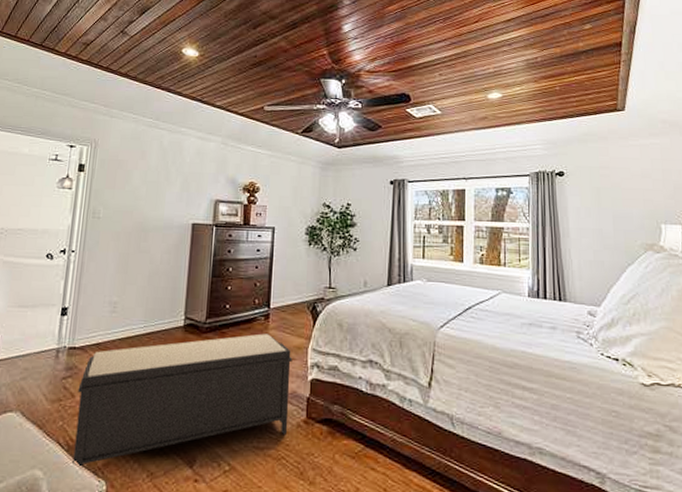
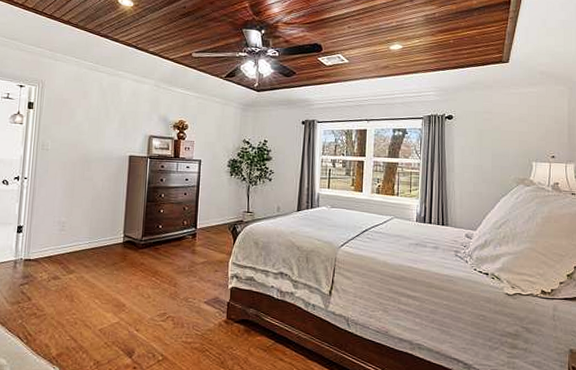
bench: present [72,333,292,469] -> none [31,249,216,358]

